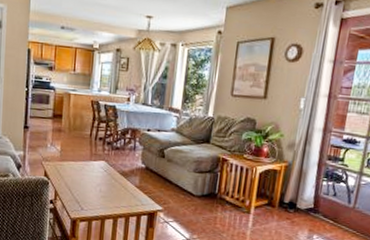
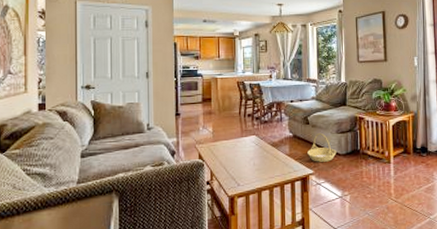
basket: none [158,168,191,201] -> present [307,132,337,162]

